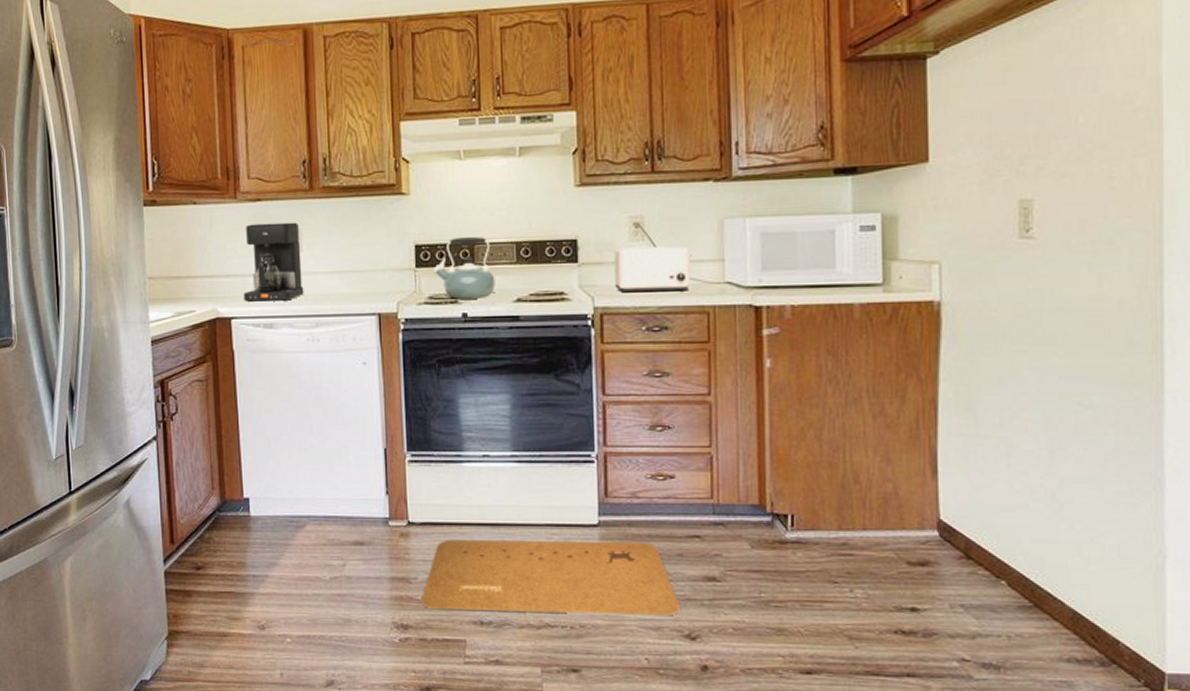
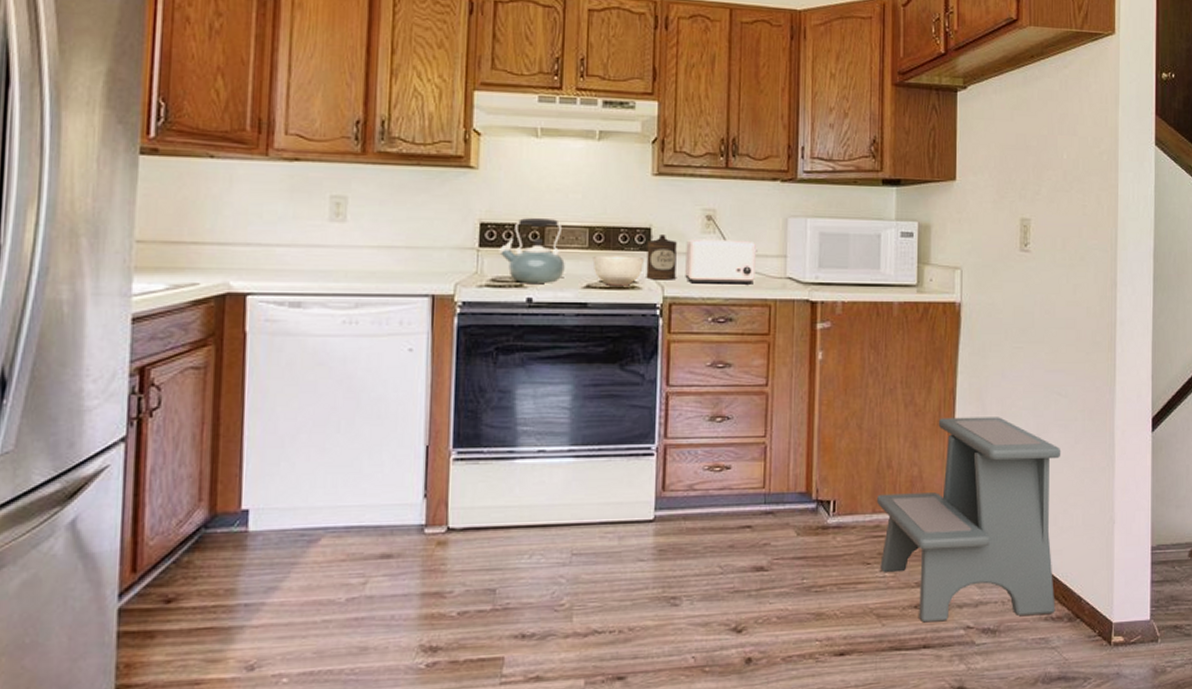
coffee maker: present [243,222,304,302] -> none [266,186,345,276]
doormat: present [420,539,681,616] -> none [454,535,730,627]
bowl: none [521,268,572,298] -> present [592,255,643,286]
canister: none [574,245,606,291] -> present [646,235,677,280]
step stool: none [843,430,1085,655] -> present [877,417,1061,623]

